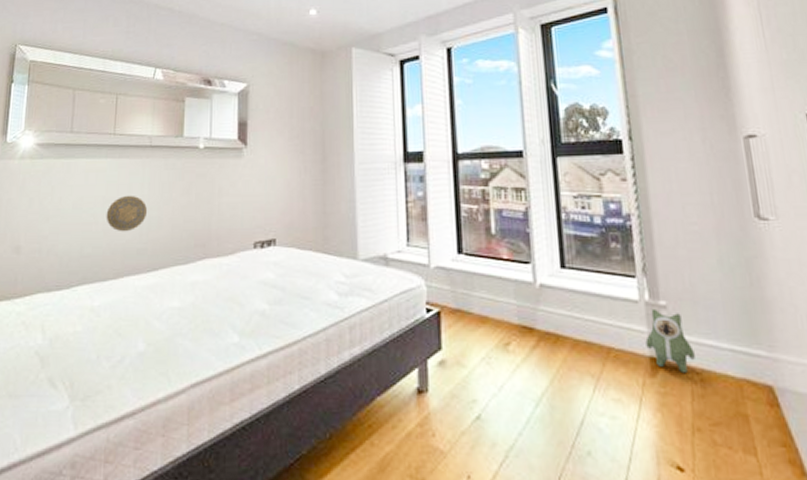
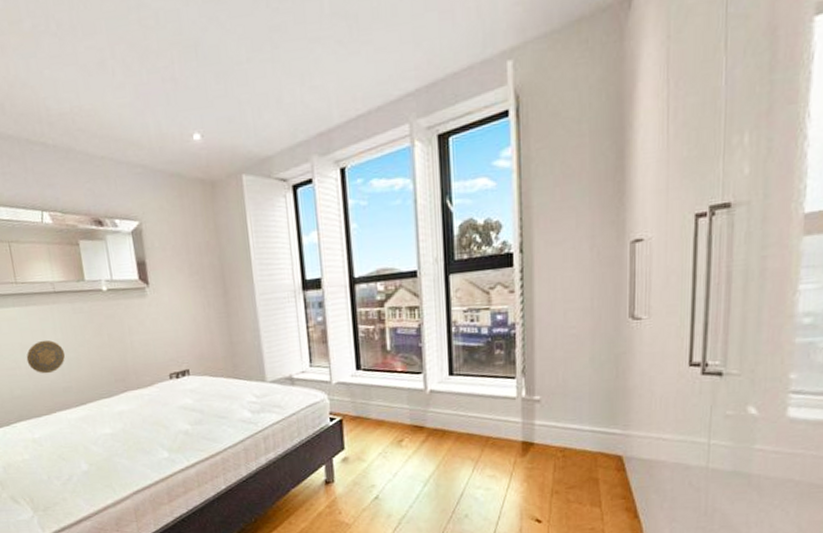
plush toy: present [645,308,695,374] -> none [519,402,560,452]

